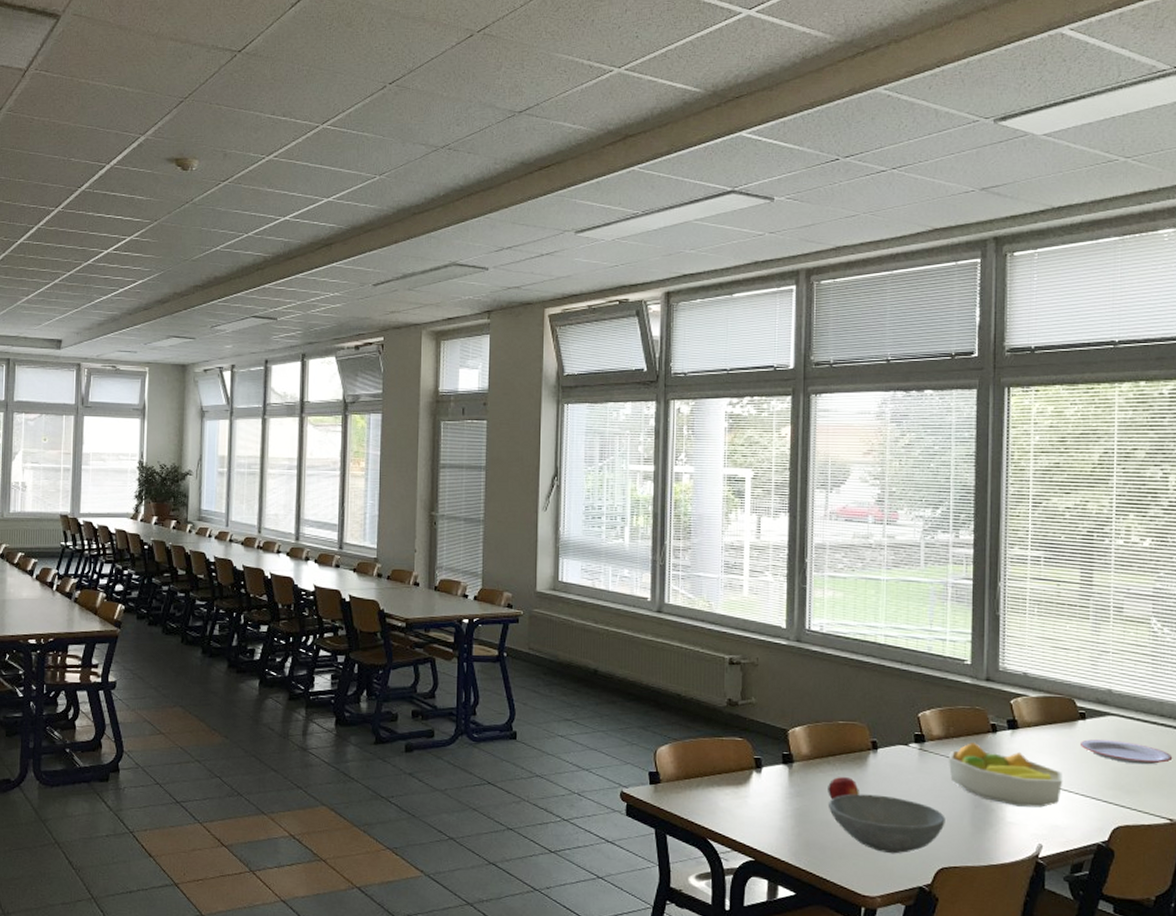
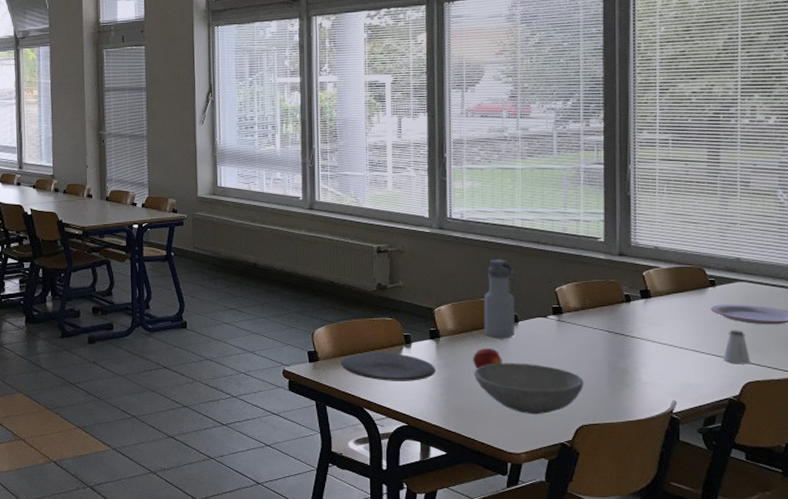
plate: none [684,775,788,811] -> present [340,352,437,381]
water bottle: none [841,678,877,768] -> present [483,259,516,339]
fruit bowl: present [948,743,1063,808] -> none [584,312,695,368]
saltshaker: none [1091,768,1121,807] -> present [722,330,751,364]

